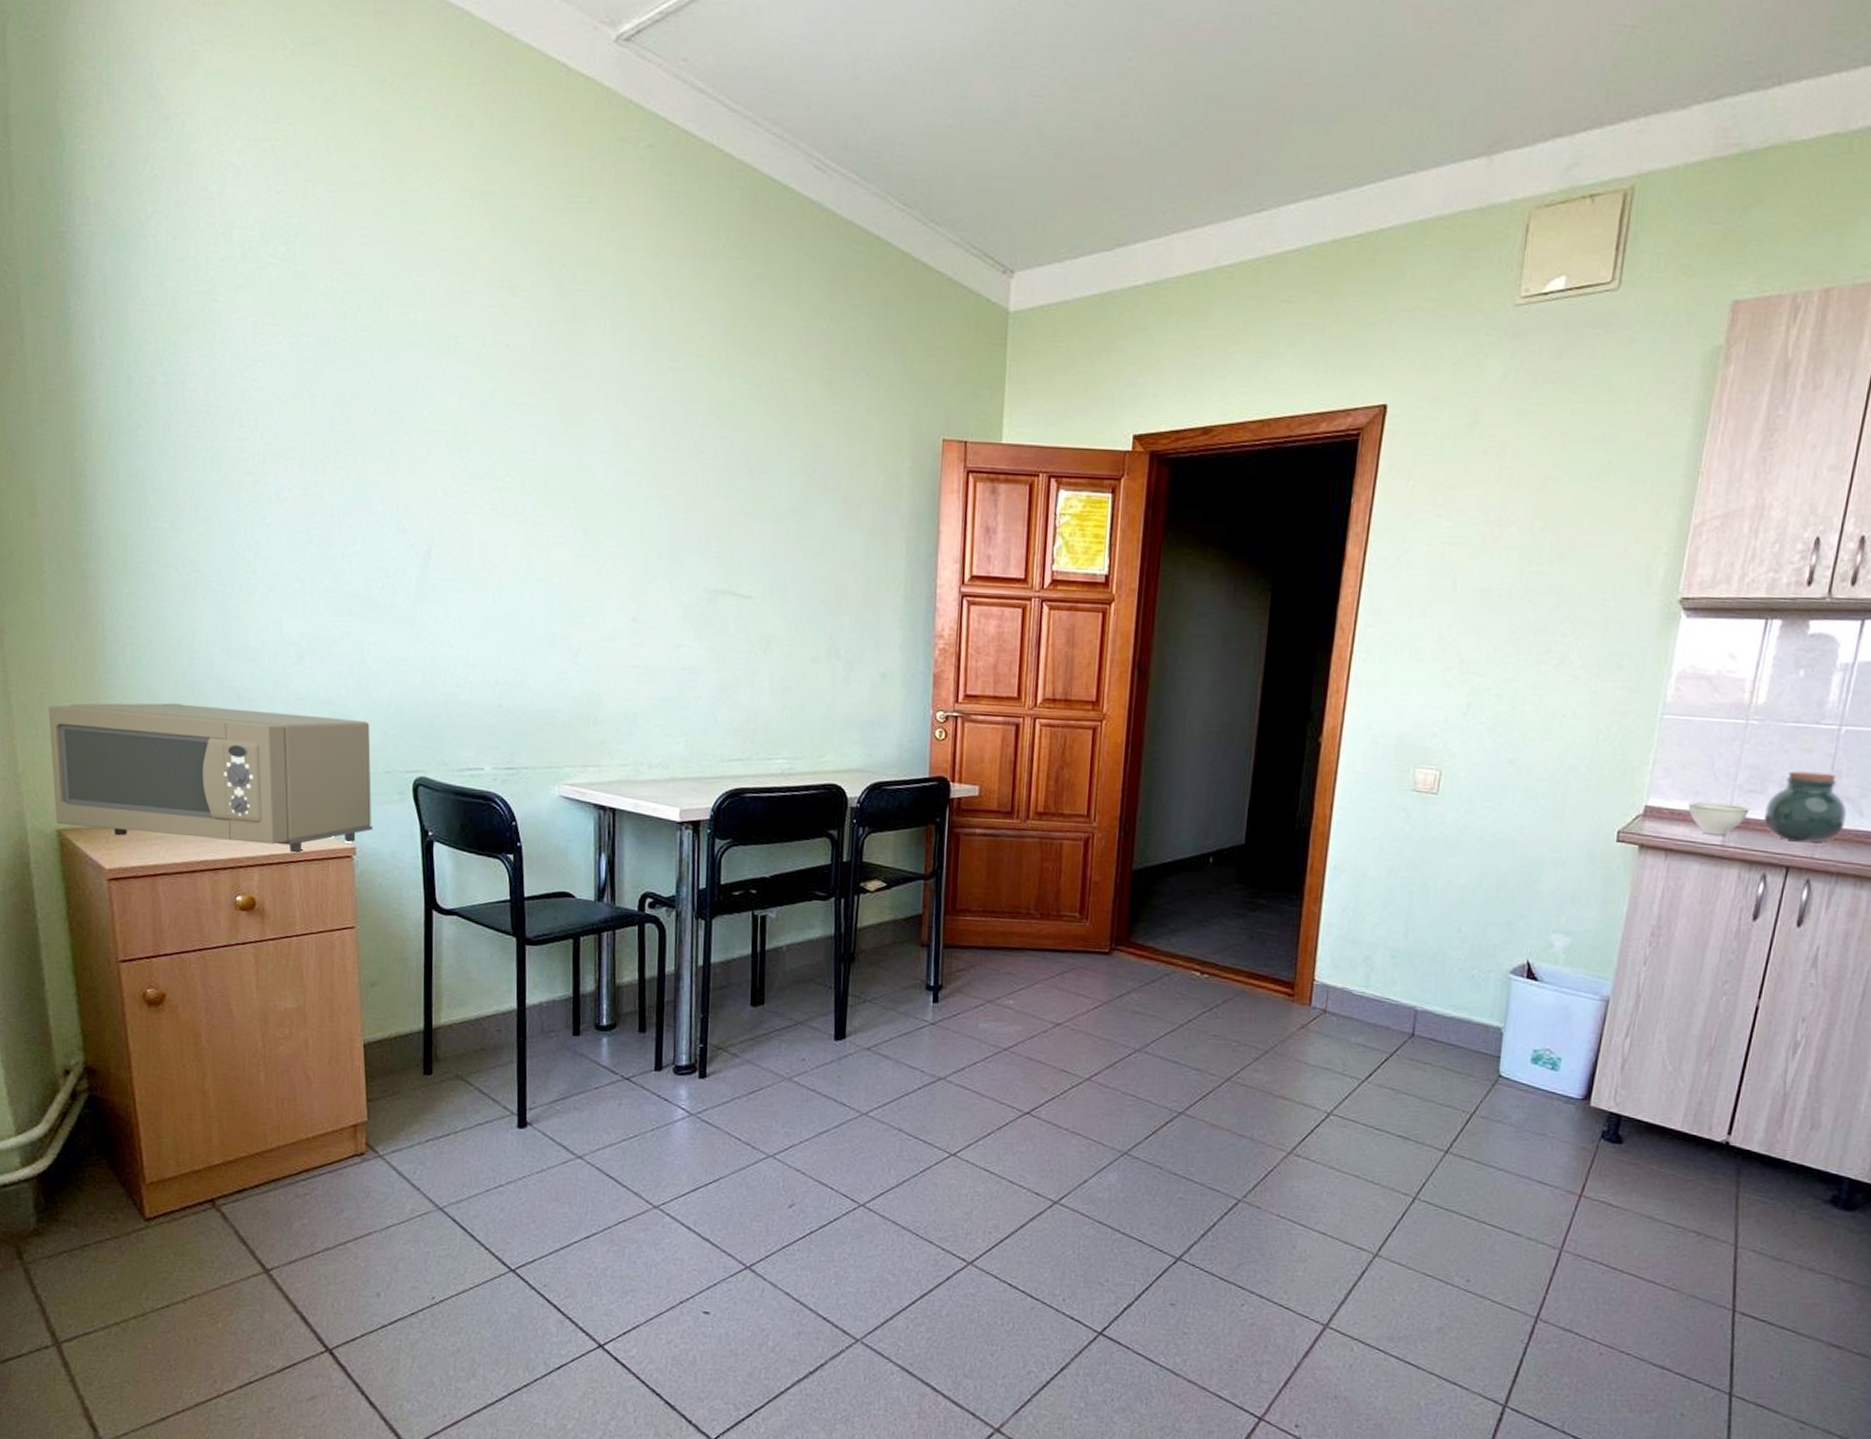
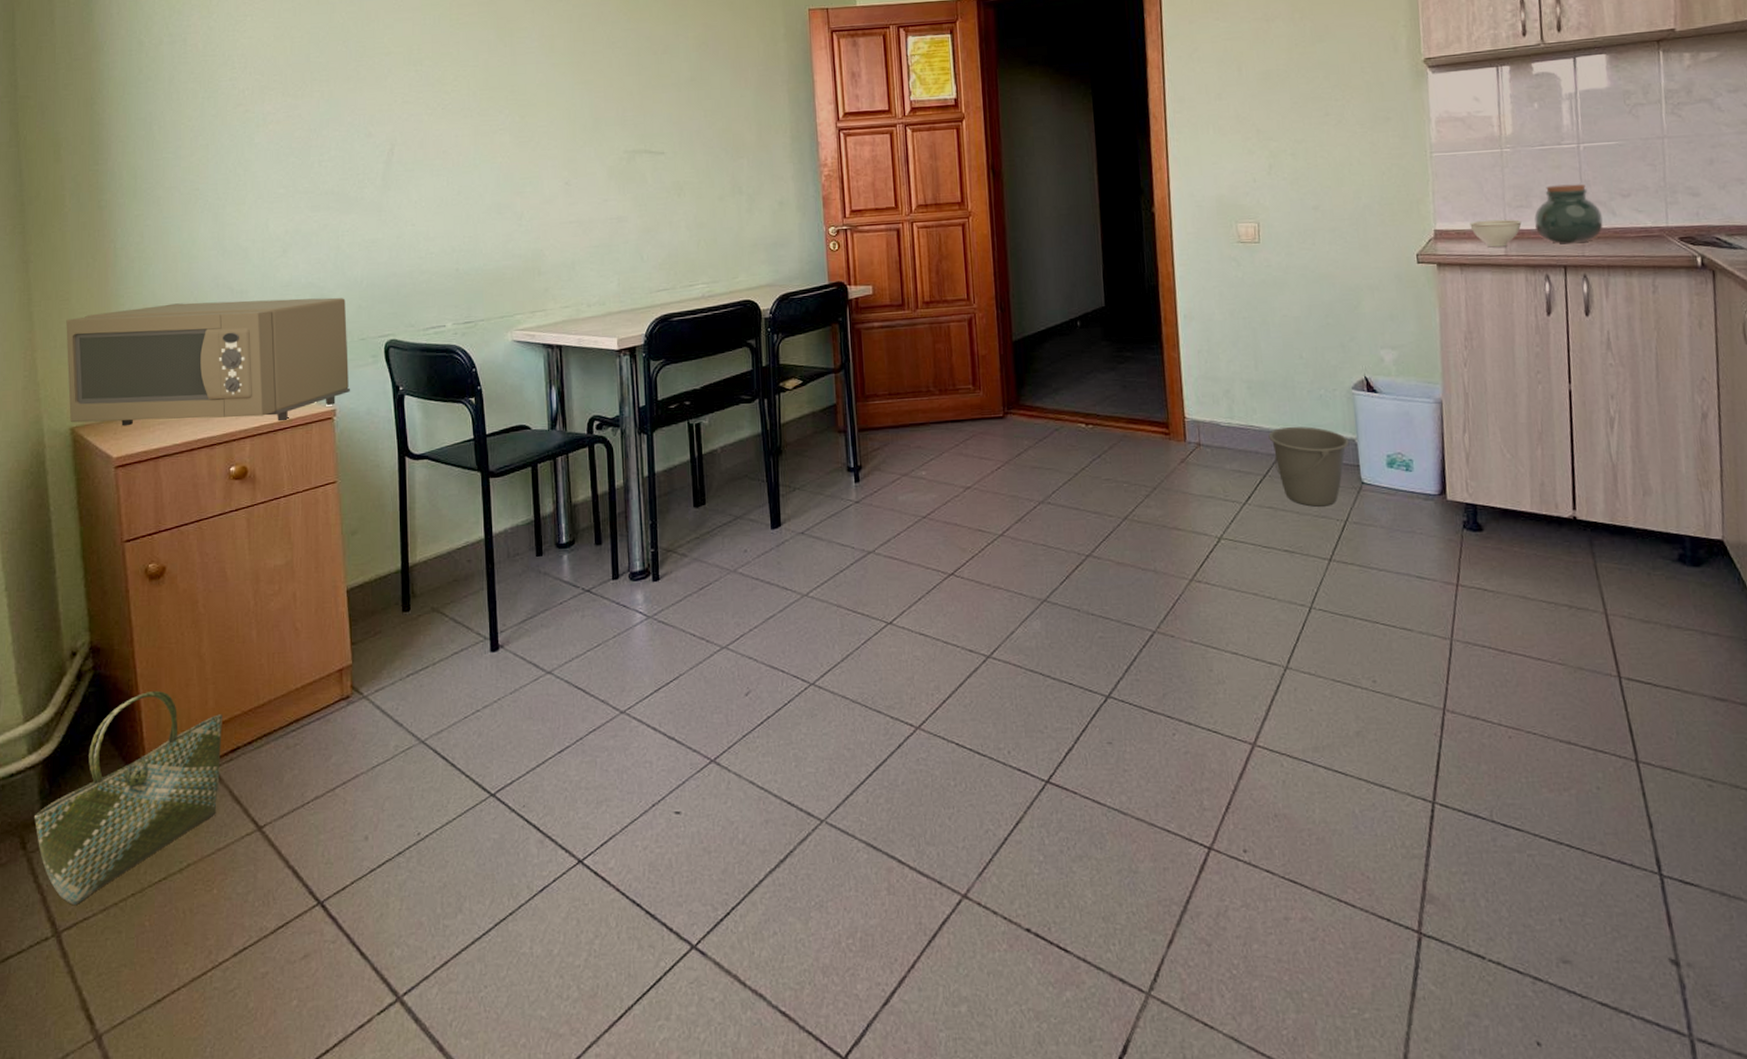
shopping bag: none [29,1120,228,1320] -> present [33,690,222,906]
bucket: none [1404,1004,1495,1096] -> present [1268,426,1350,507]

